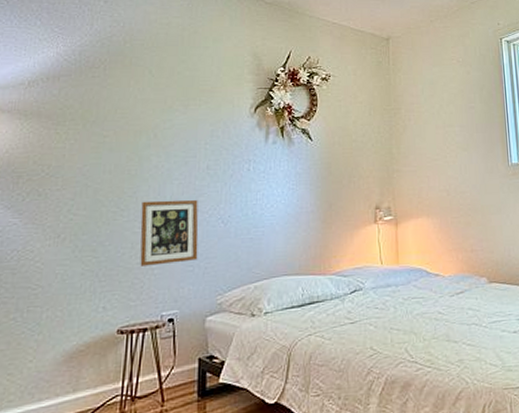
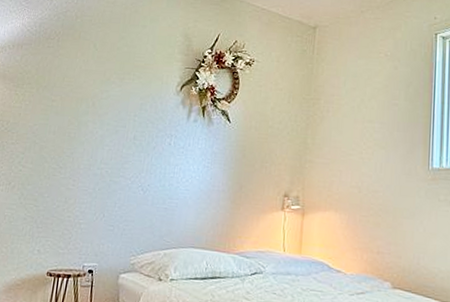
picture frame: present [140,199,199,266] -> none [70,162,124,222]

